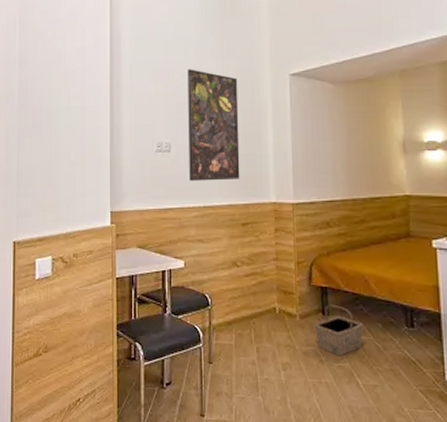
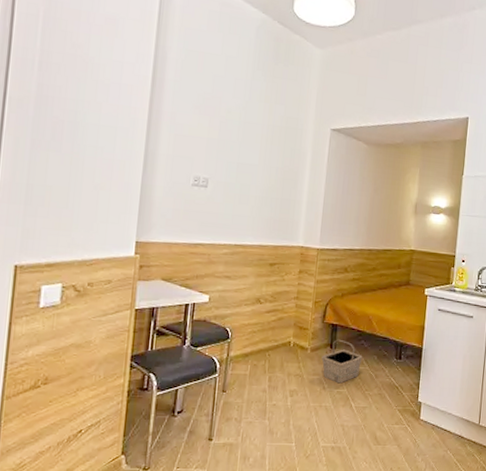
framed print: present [188,69,240,181] -> none [224,107,283,222]

